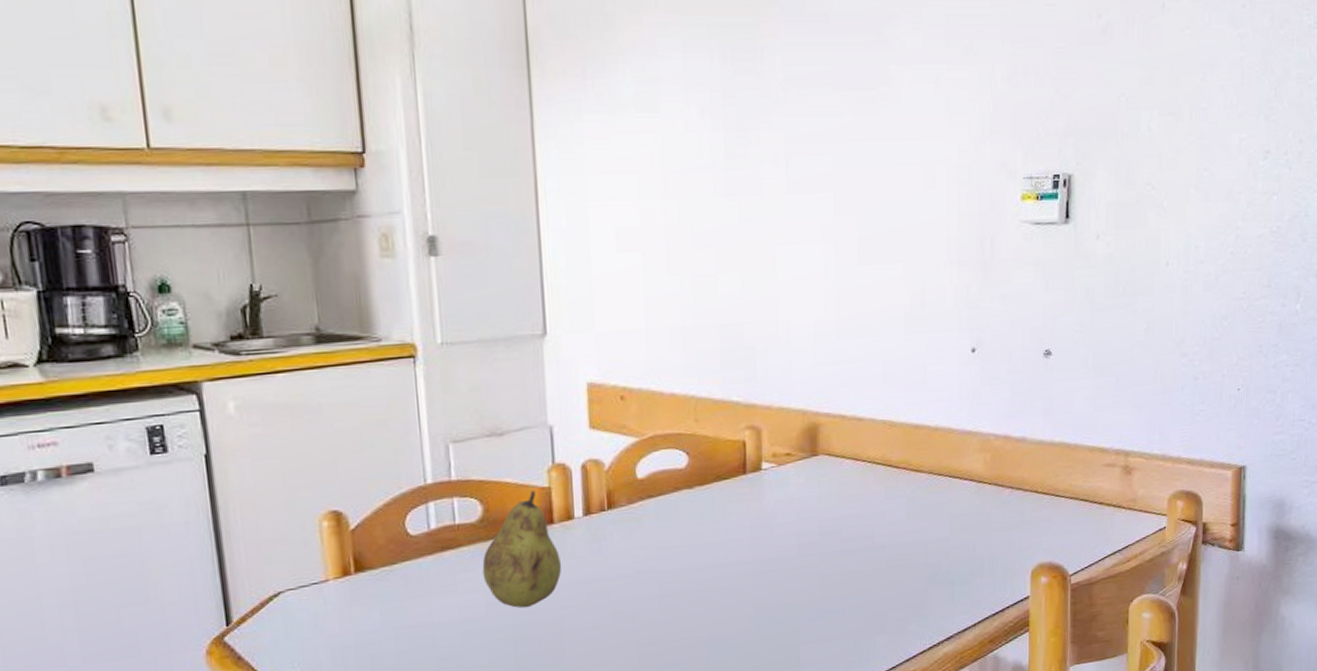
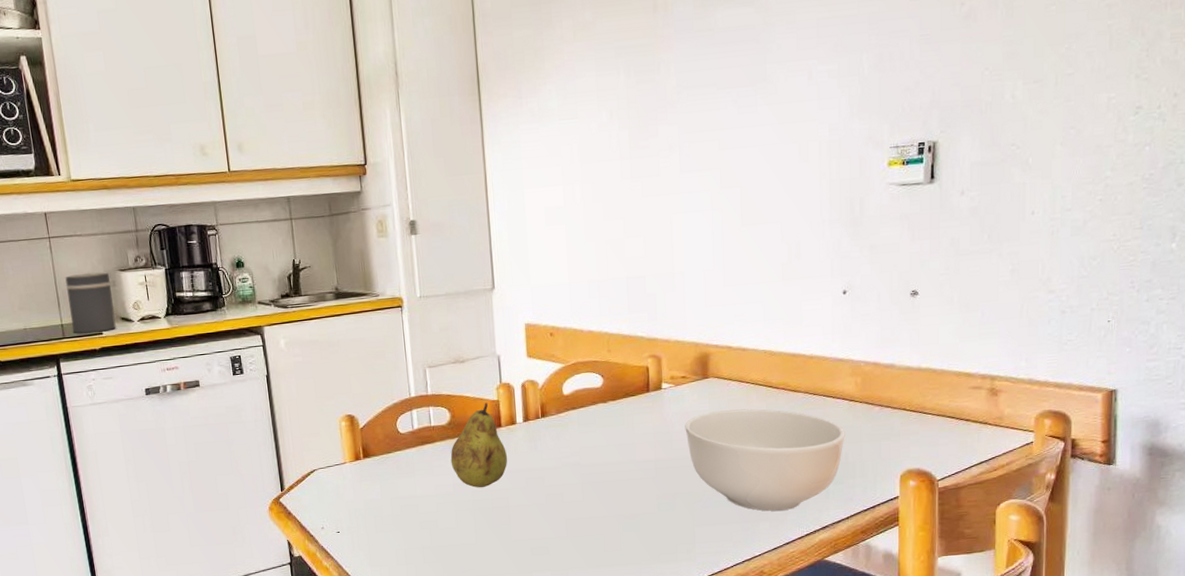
bowl: none [789,493,973,622] -> present [685,409,845,511]

